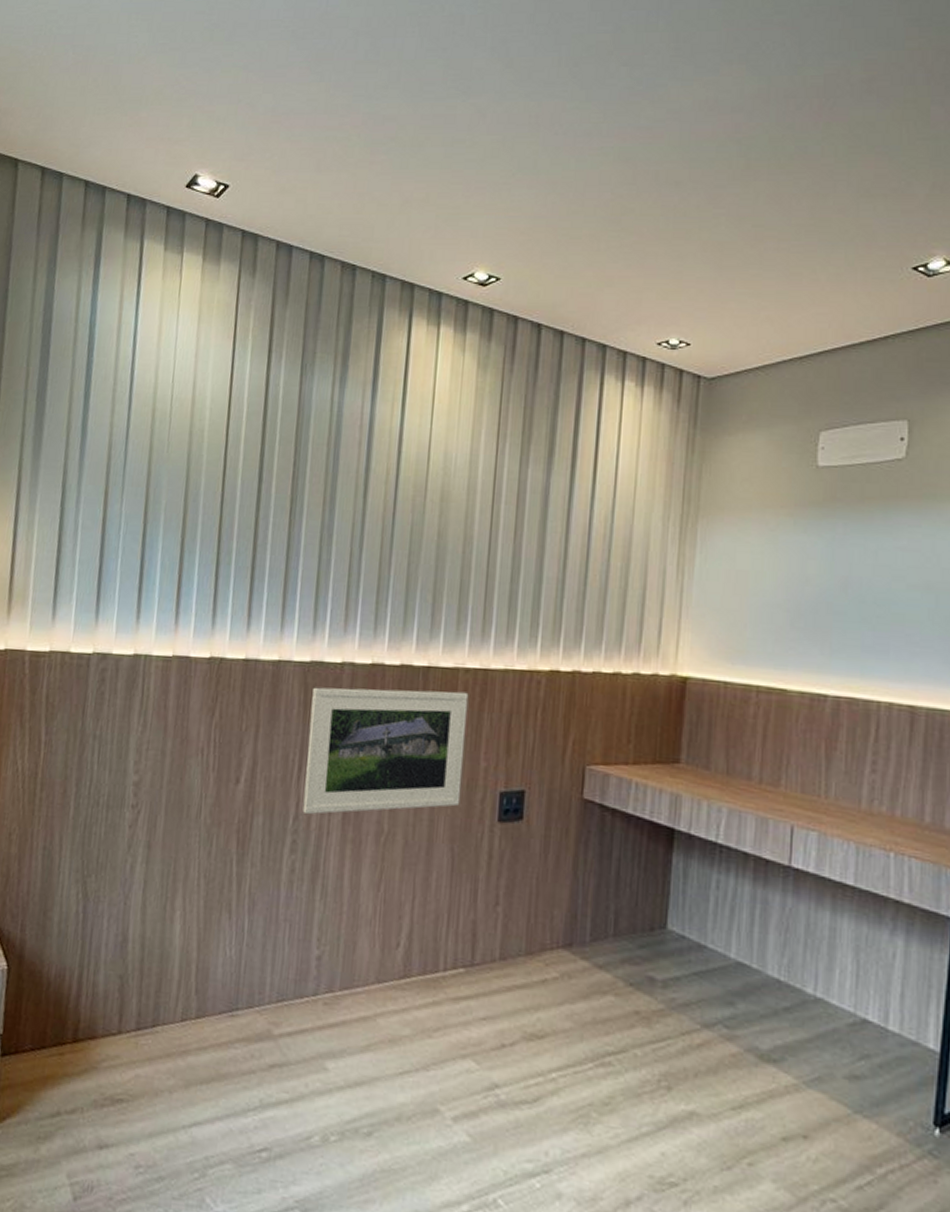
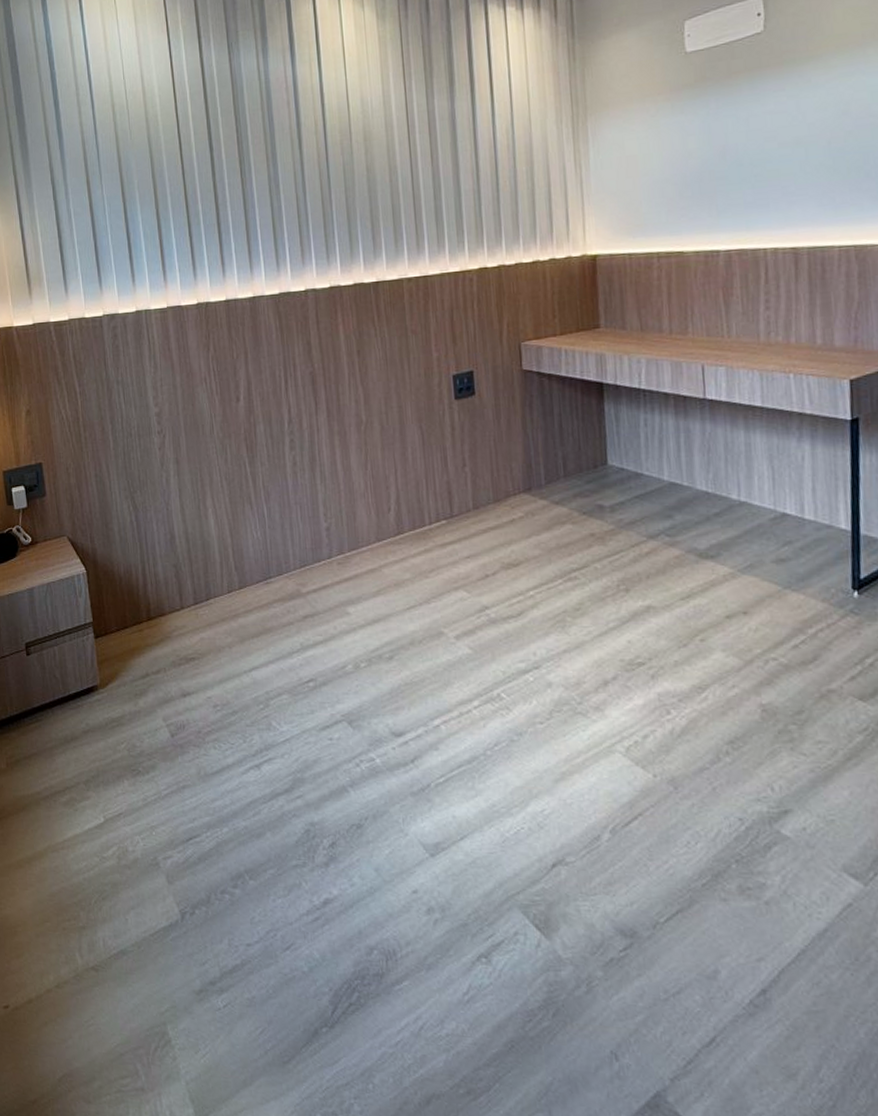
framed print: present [302,687,469,815] -> none [285,298,421,418]

